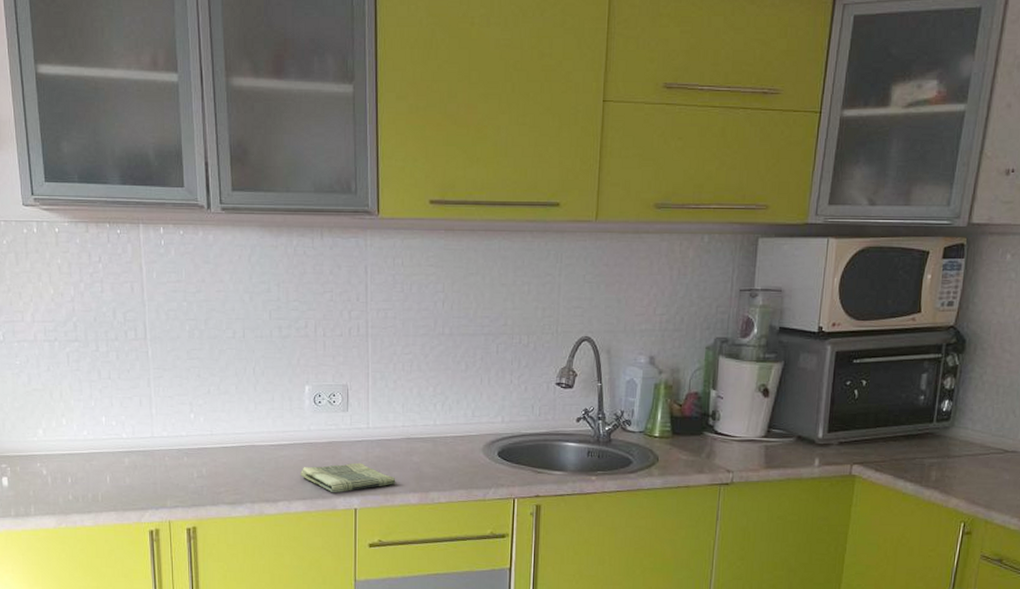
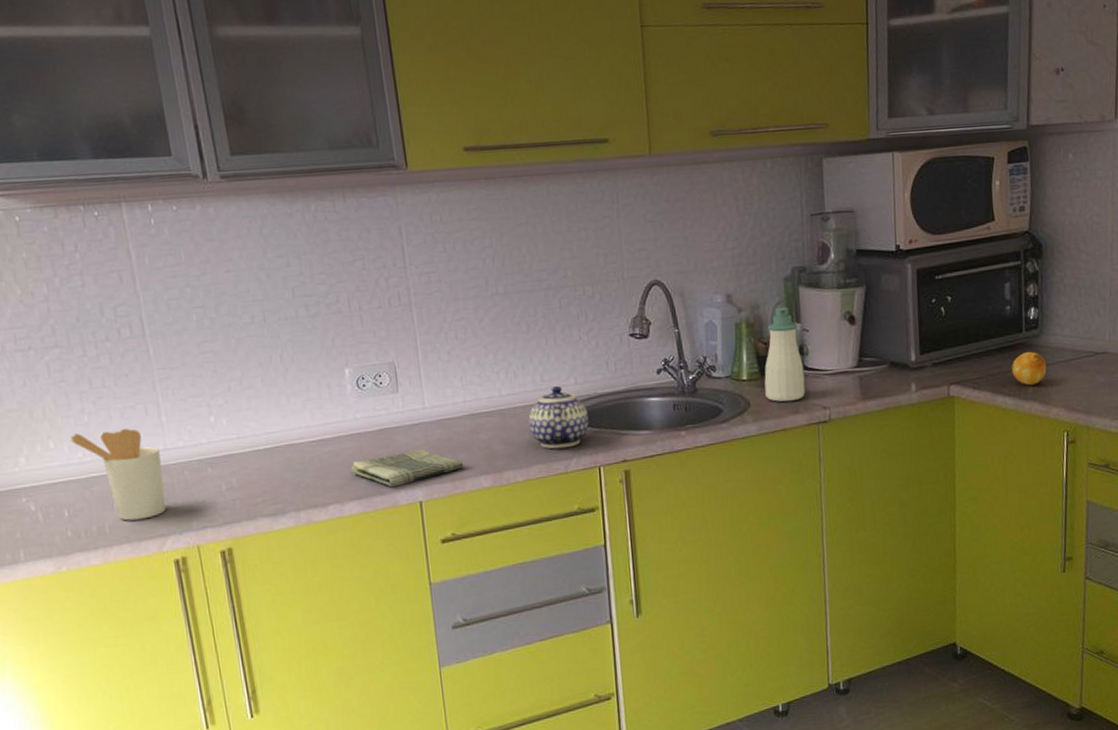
utensil holder: none [79,415,148,493] -> present [70,428,167,521]
teapot: none [456,422,510,478] -> present [528,386,589,449]
soap bottle: none [674,373,714,462] -> present [764,306,806,402]
fruit: none [917,441,953,474] -> present [1012,351,1047,386]

